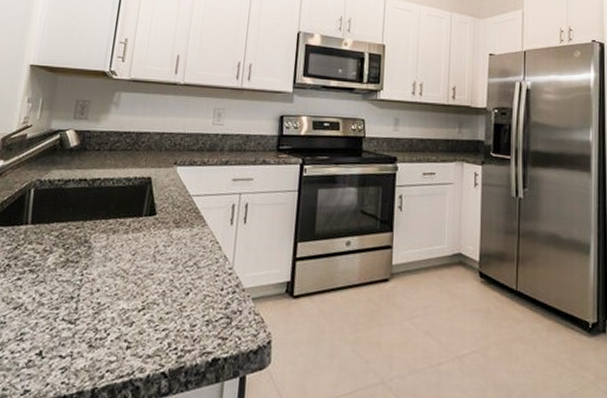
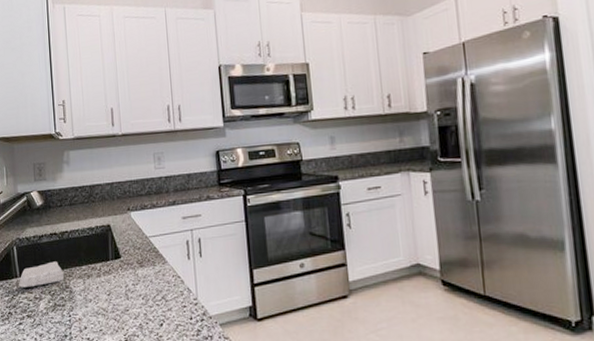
soap bar: none [28,210,86,238] -> present [19,261,64,288]

